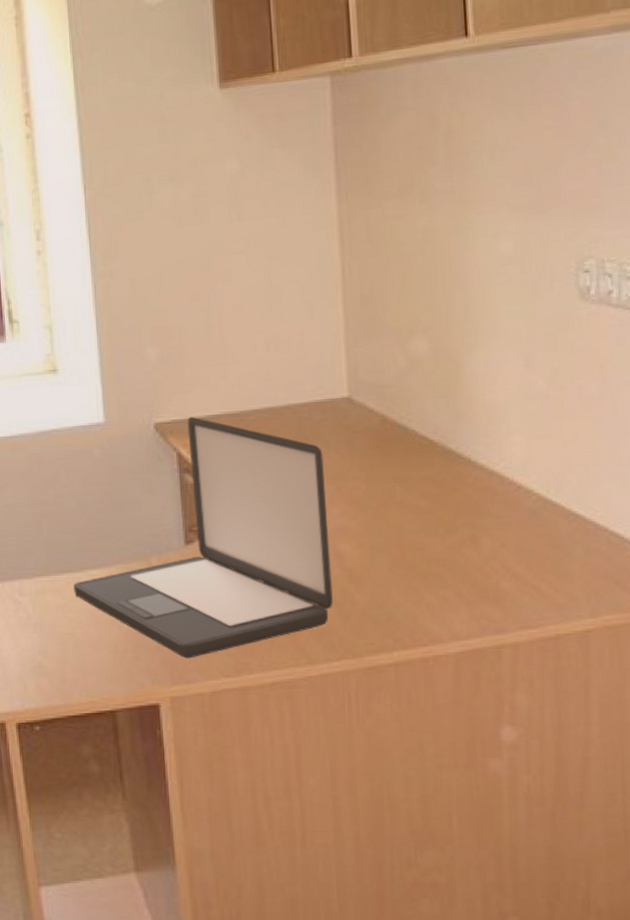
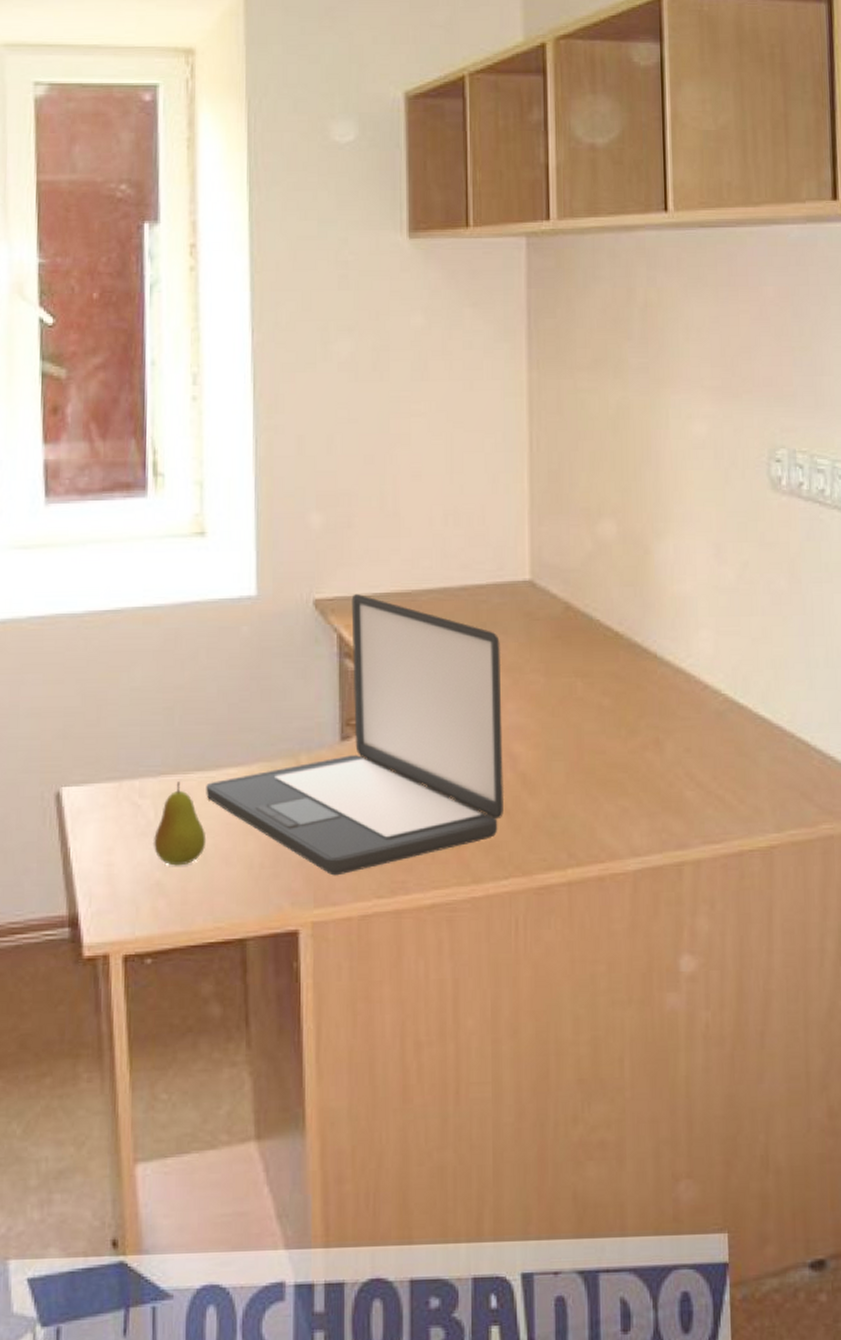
fruit: none [33,582,77,651] -> present [152,781,207,866]

